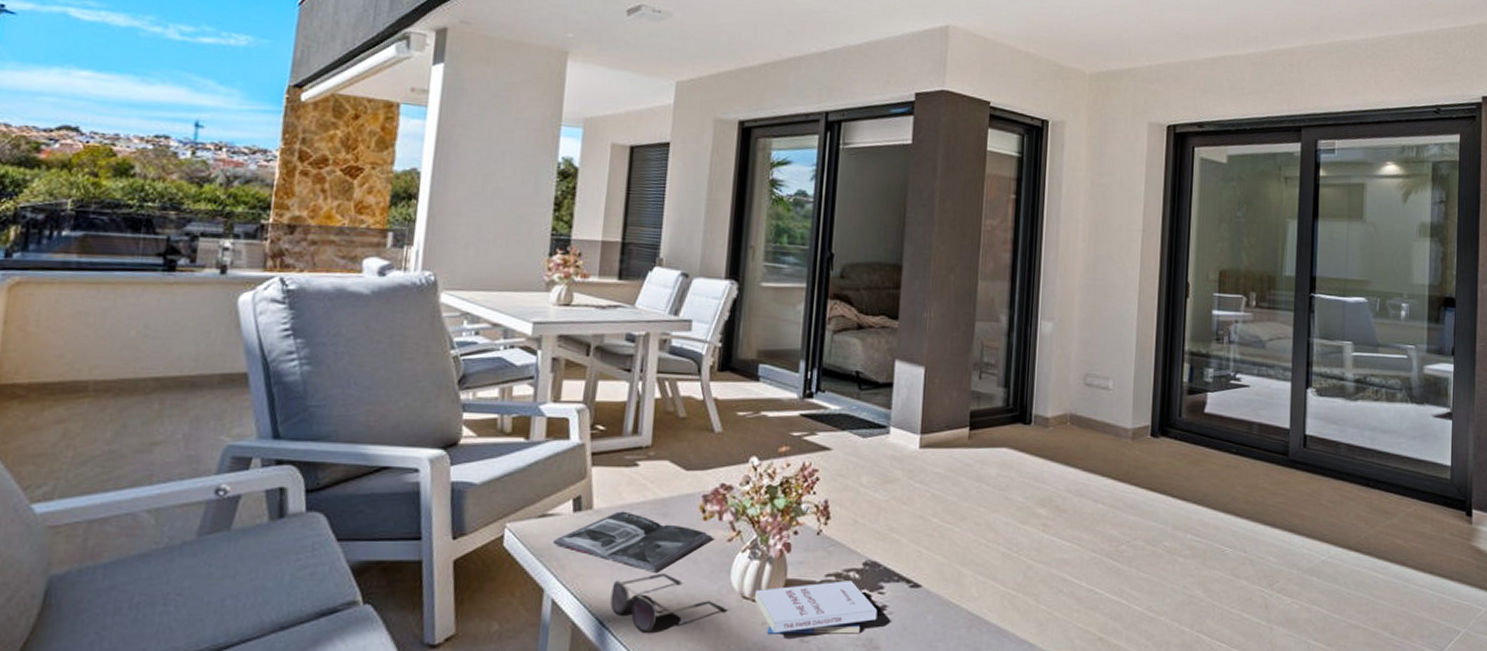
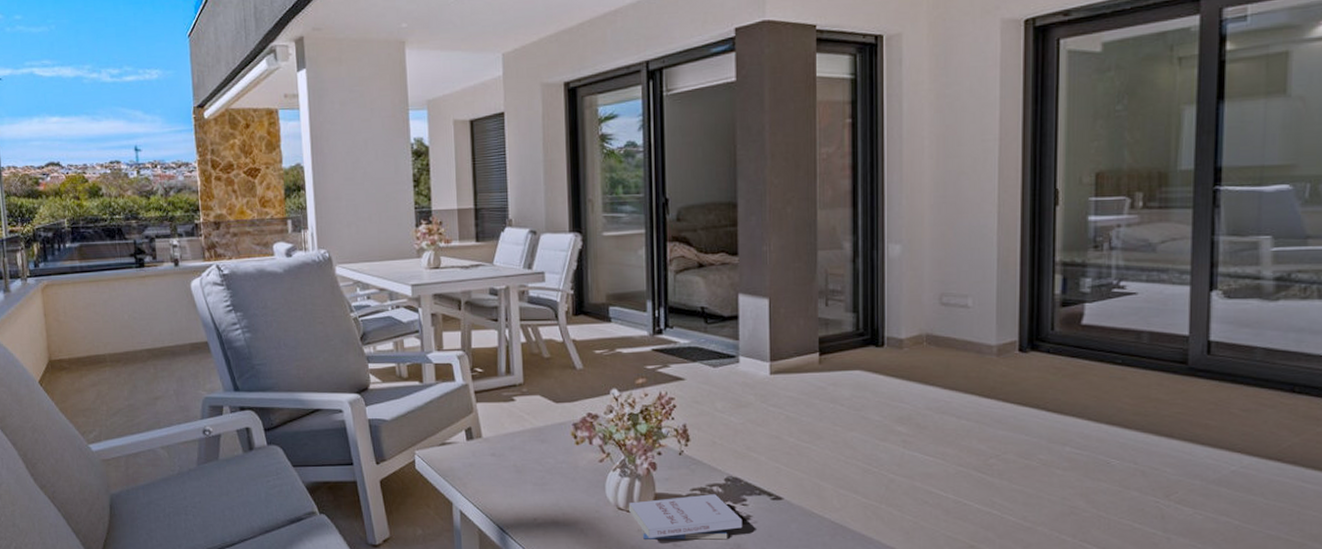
magazine: present [553,511,711,573] -> none [454,439,585,489]
sunglasses: present [610,573,726,633] -> none [506,489,605,537]

